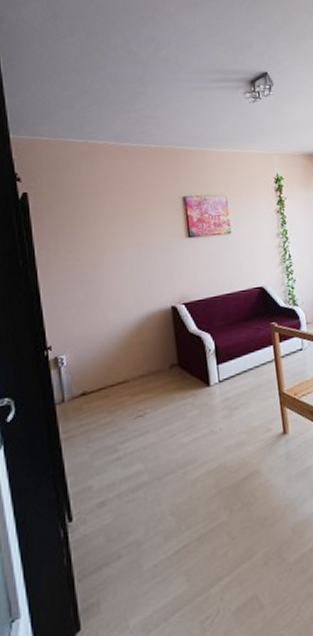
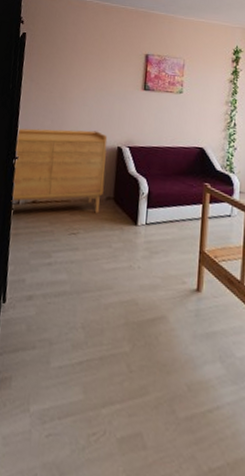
sideboard: none [41,294,165,402] -> present [11,128,108,214]

